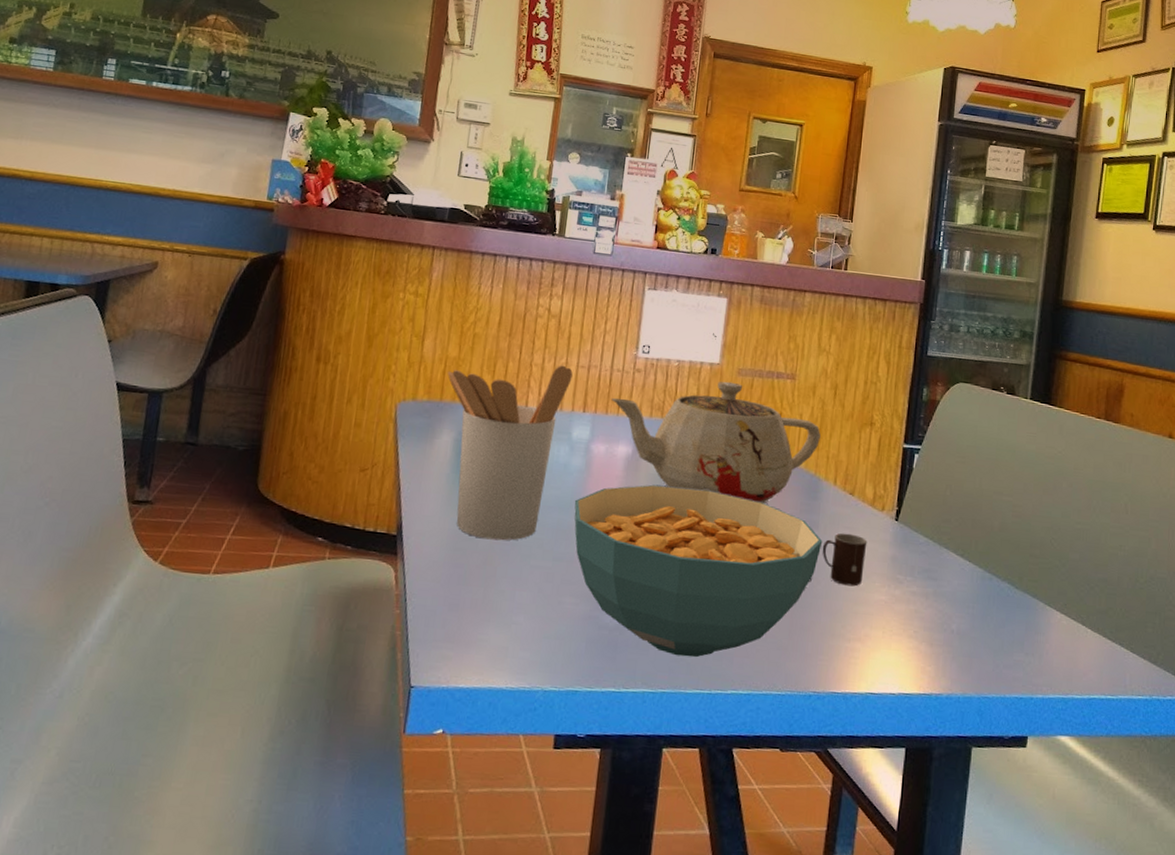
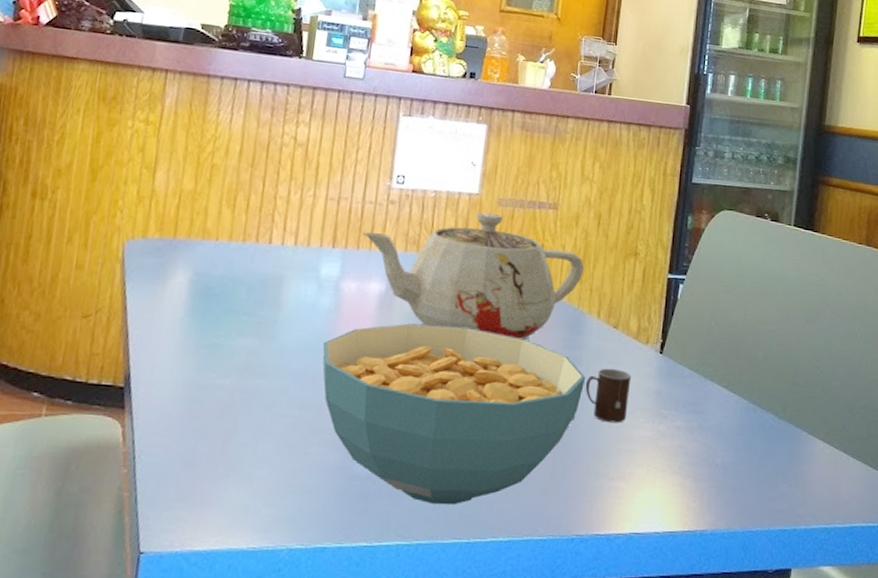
utensil holder: present [448,365,573,541] -> none [182,197,321,389]

